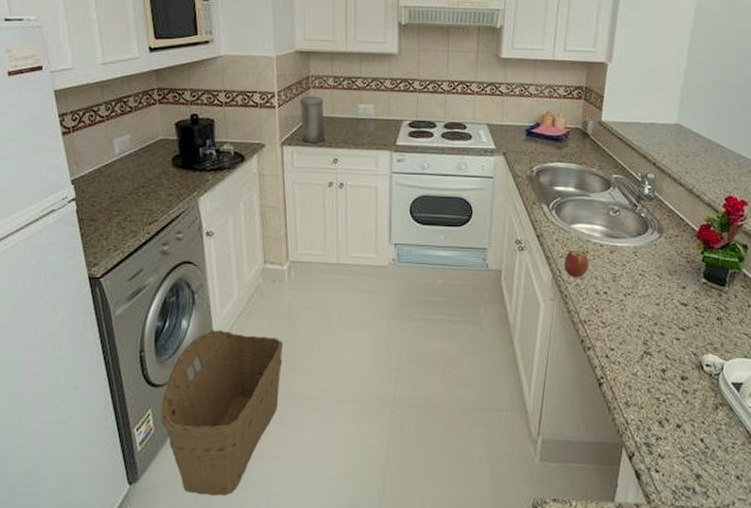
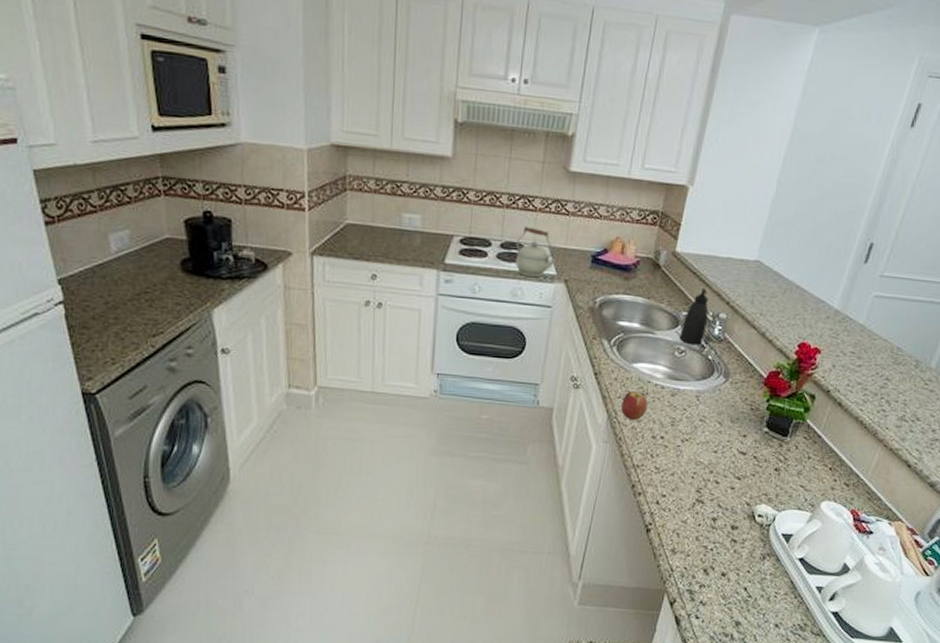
wicker basket: present [160,330,283,496] -> none [168,457,309,630]
canister: present [300,96,326,143] -> none [334,199,363,255]
kettle: none [458,108,494,153] -> present [515,226,556,278]
soap dispenser: none [613,152,637,204] -> present [680,288,709,345]

